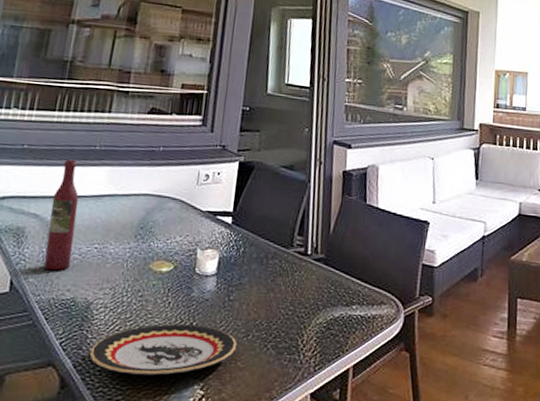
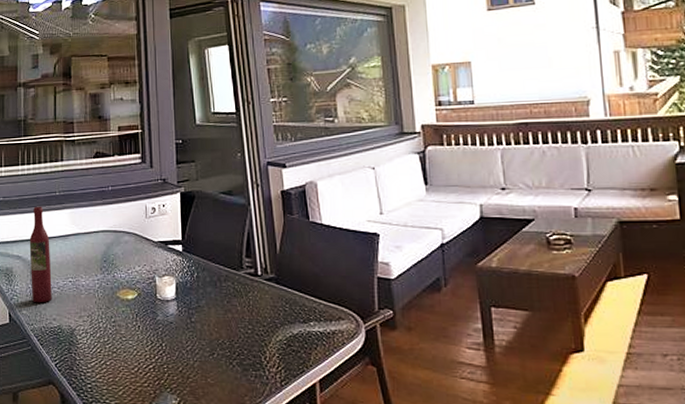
plate: present [90,324,237,376] -> none [81,345,205,391]

